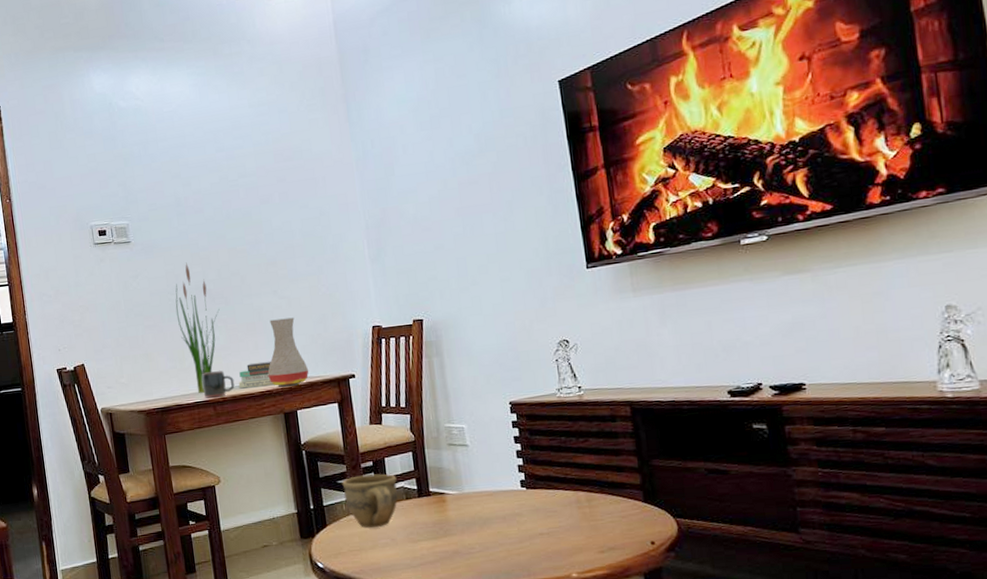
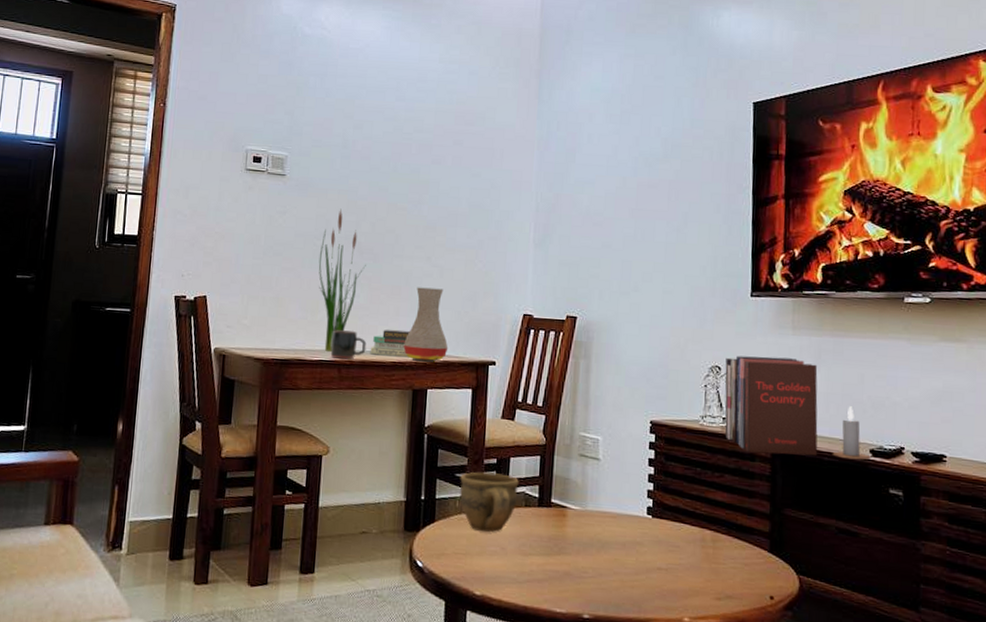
books: none [572,319,677,414] -> present [724,355,818,456]
candle: none [690,354,730,404] -> present [832,406,871,461]

